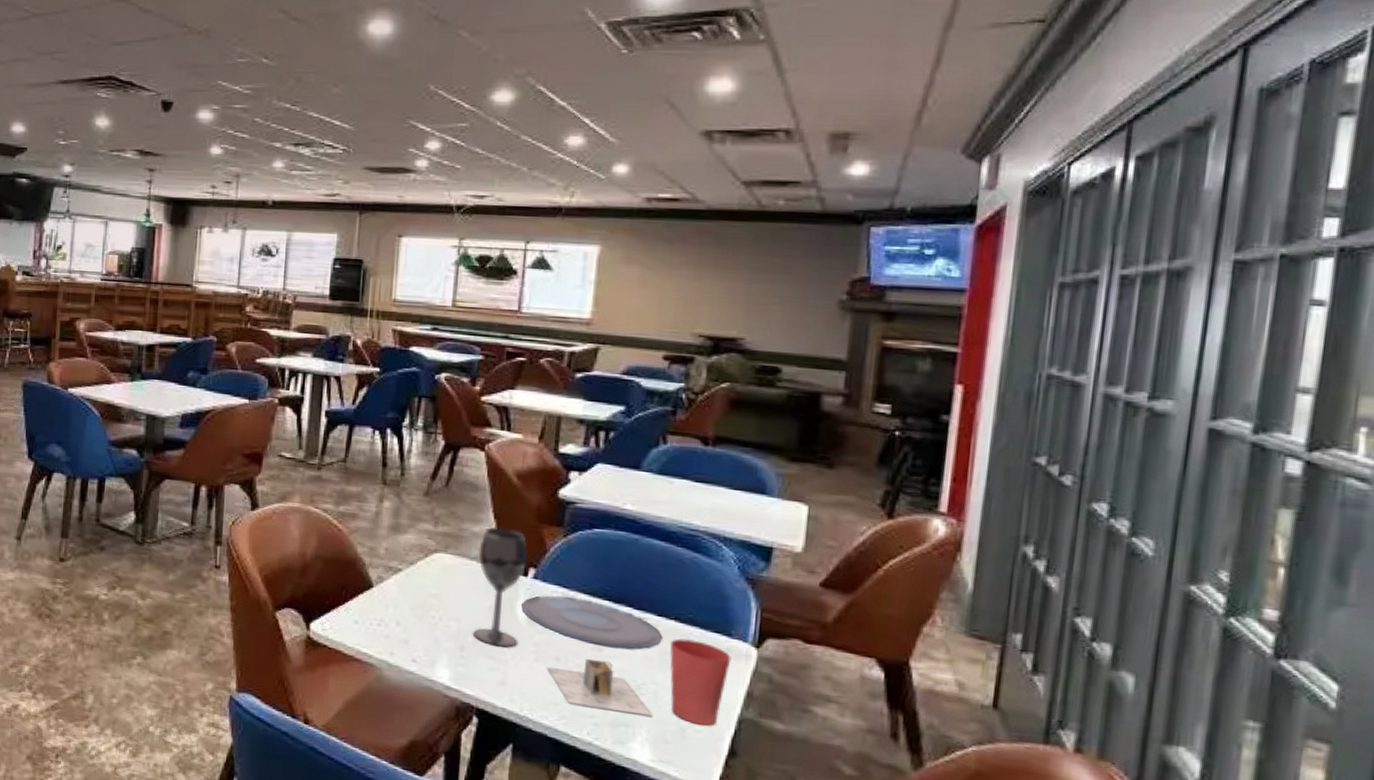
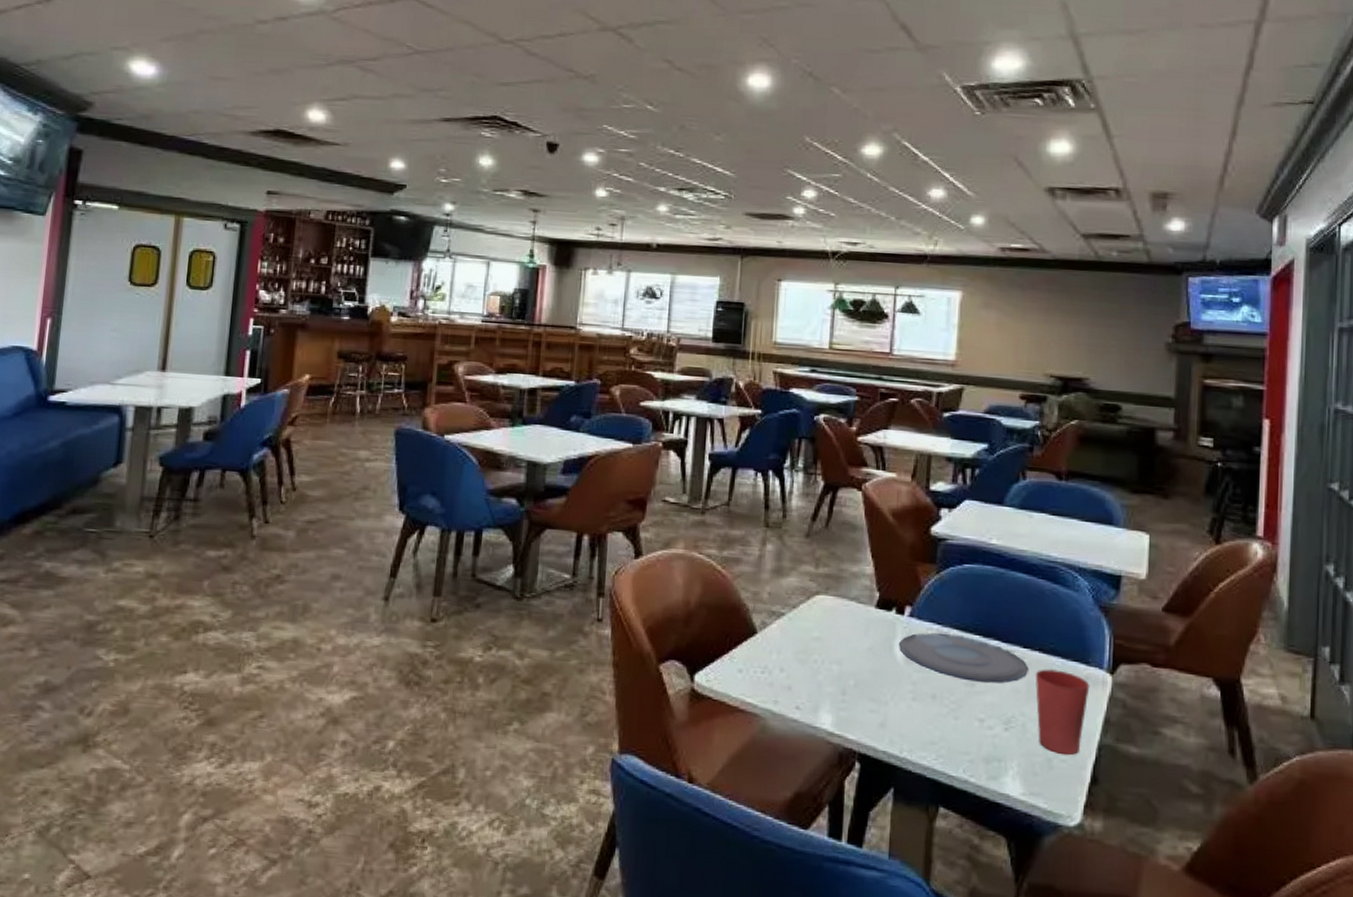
wine glass: present [472,526,529,648] -> none [853,566,904,689]
napkin holder: present [546,659,653,717] -> none [923,695,1022,749]

